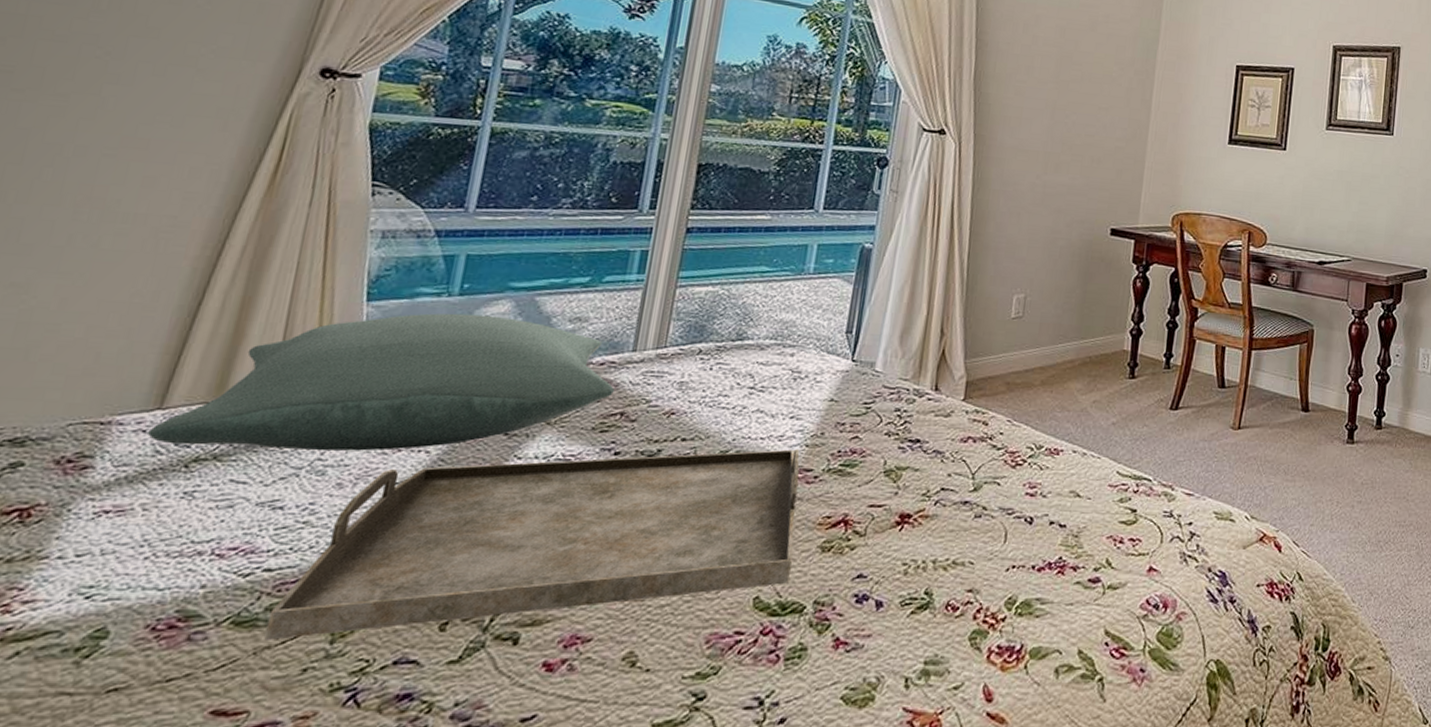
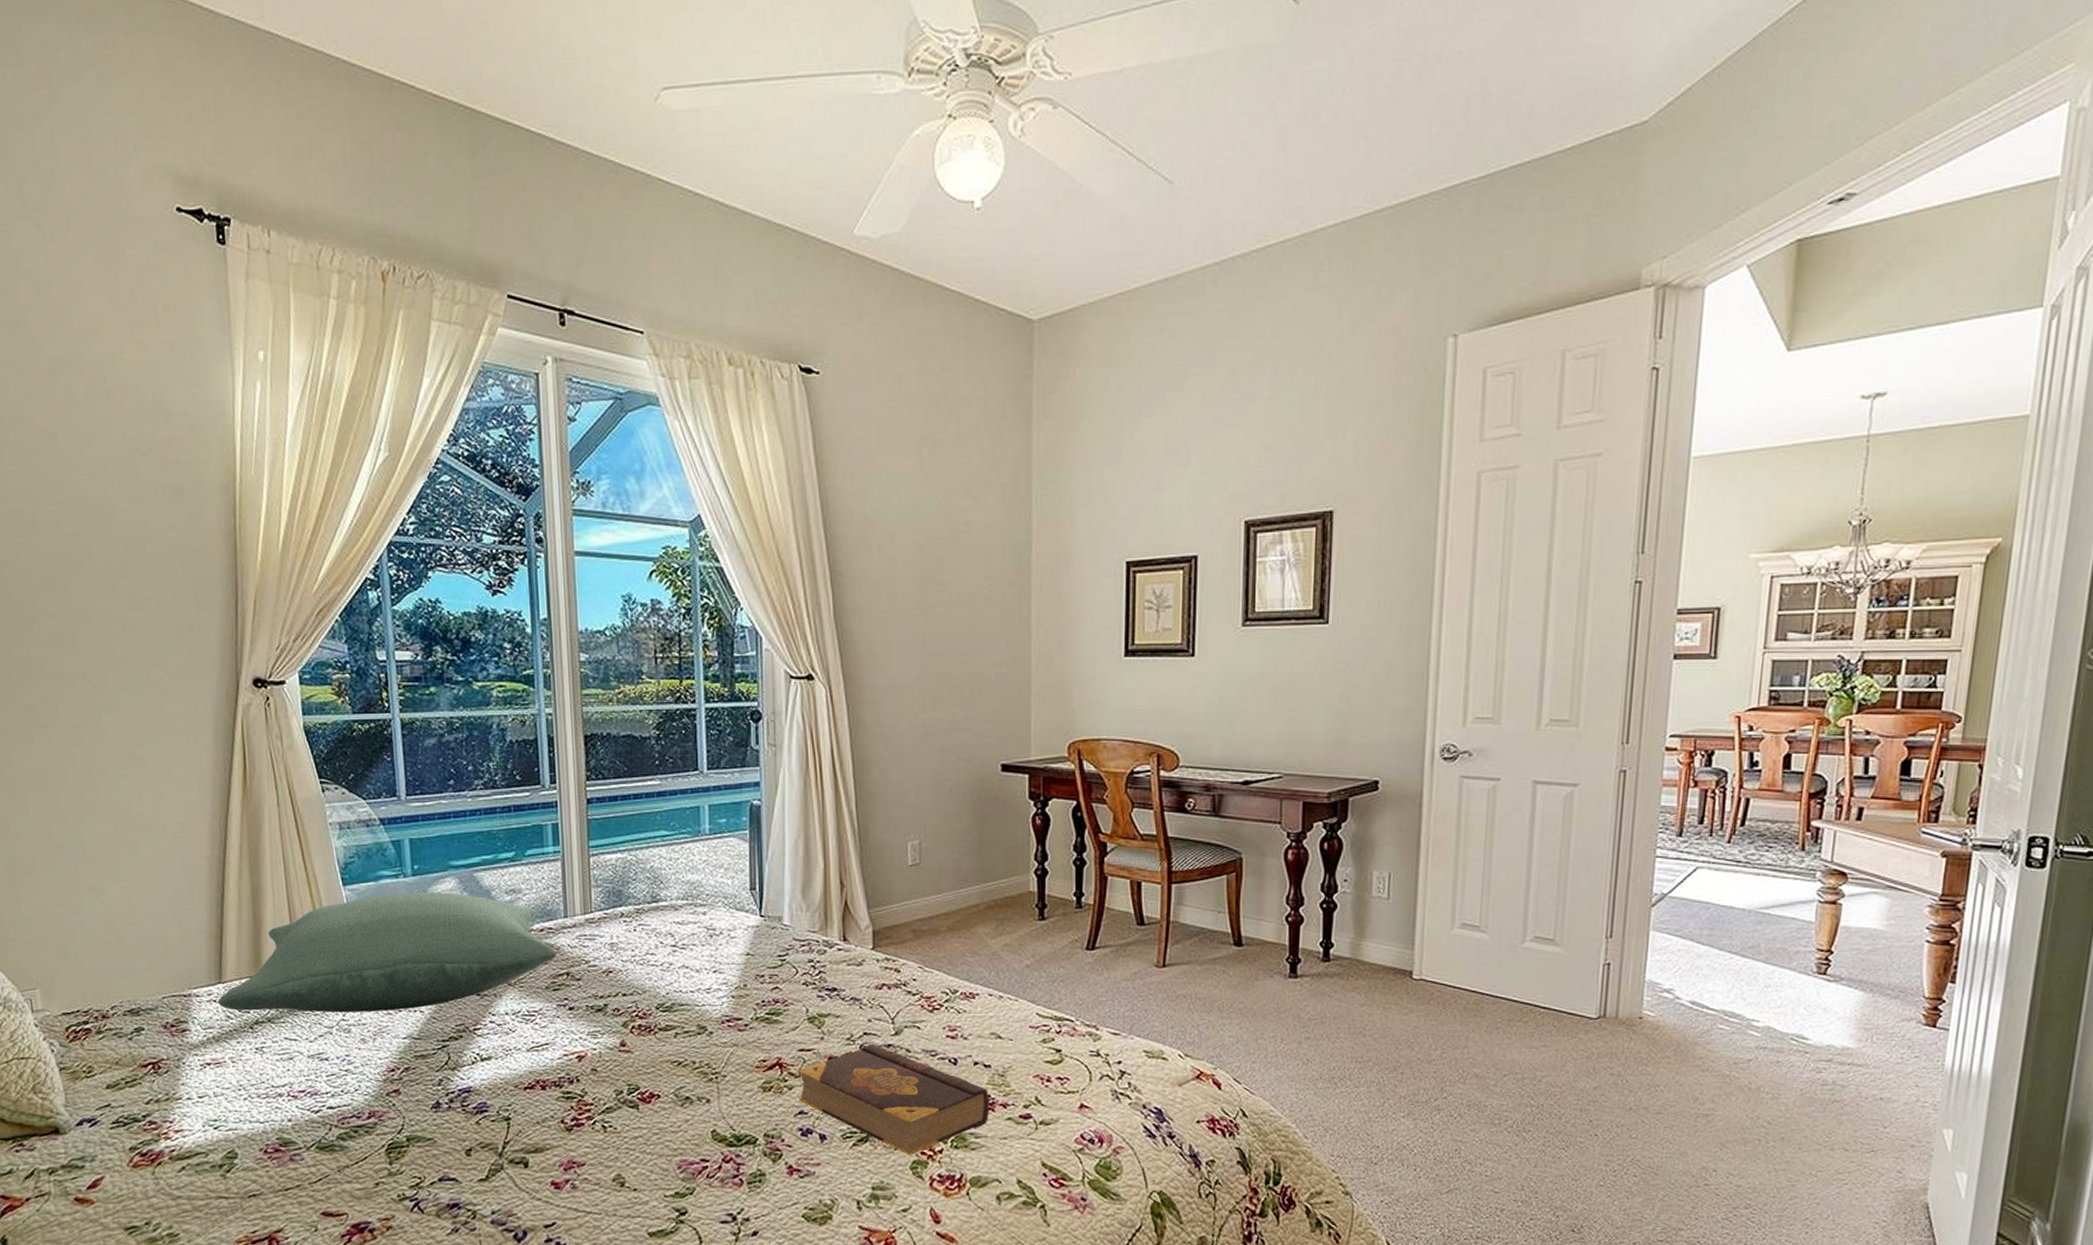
serving tray: present [264,449,800,640] -> none [341,1000,739,1161]
book: none [859,501,1061,624] -> present [798,1044,990,1155]

